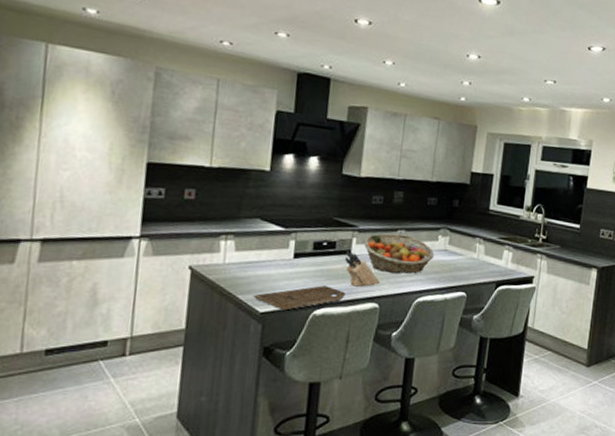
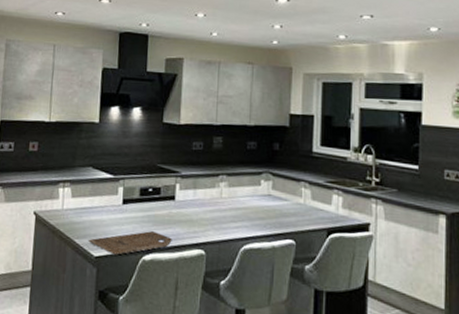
knife block: present [345,251,381,287] -> none [170,197,206,233]
fruit basket: present [364,233,434,273] -> none [187,179,258,219]

